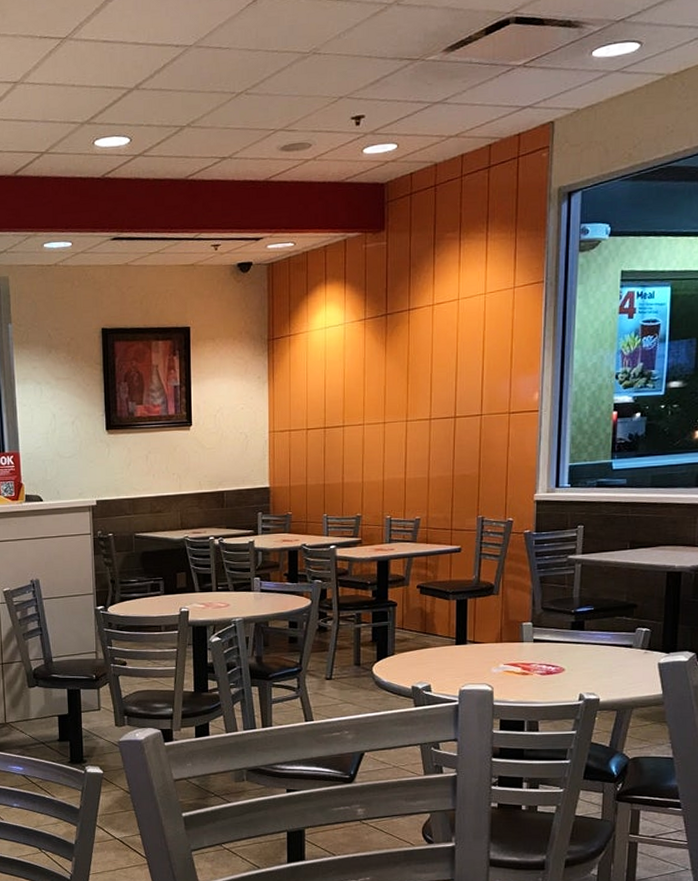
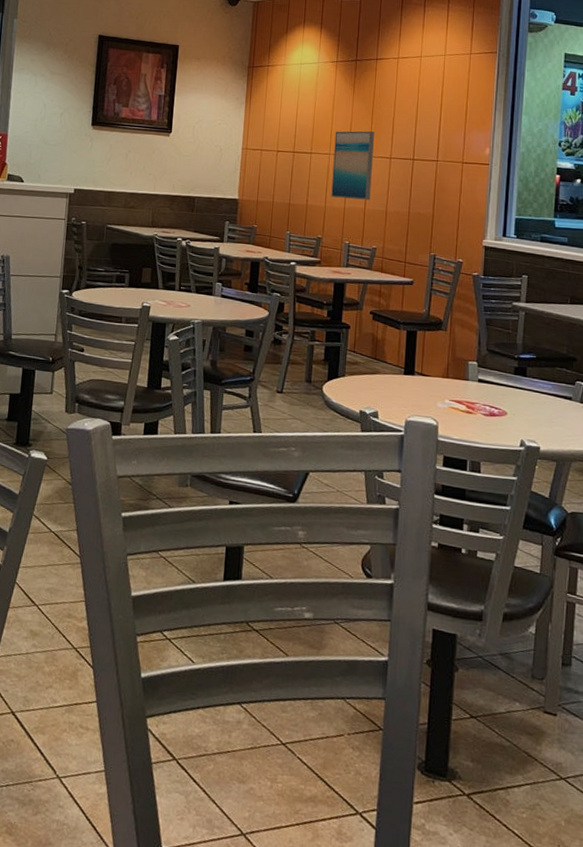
wall art: none [368,393,411,471] -> present [331,131,374,200]

